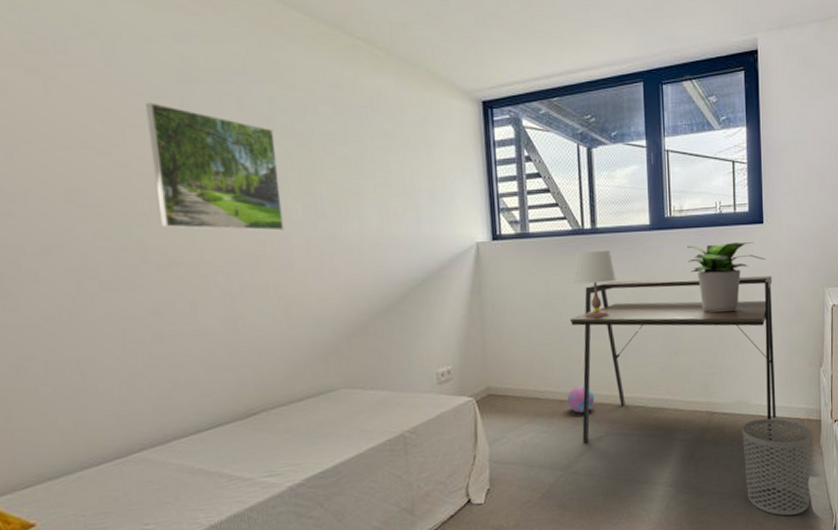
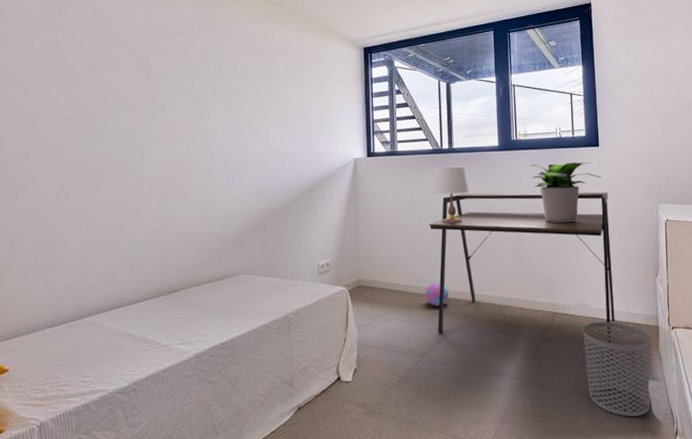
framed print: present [146,102,284,231] -> none [121,52,208,147]

